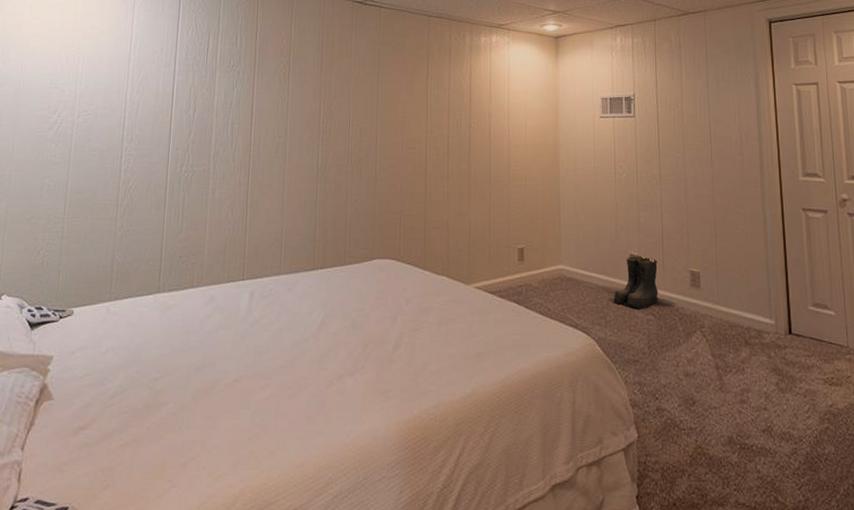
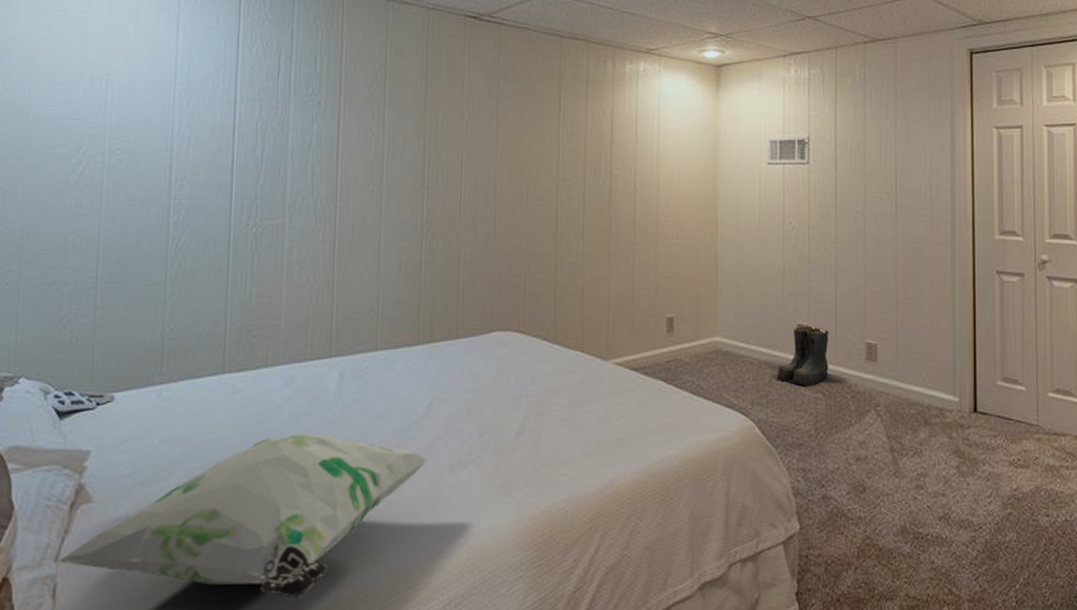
decorative pillow: none [20,345,321,488] -> present [53,434,429,599]

